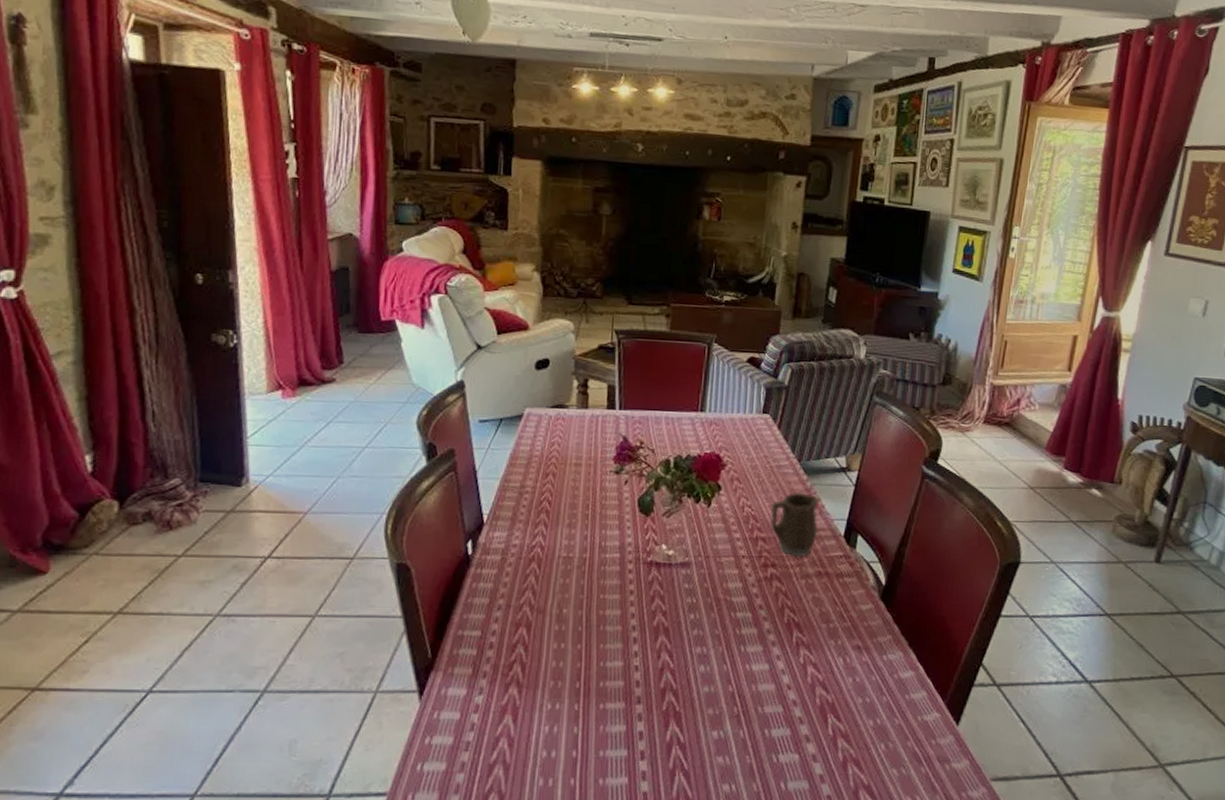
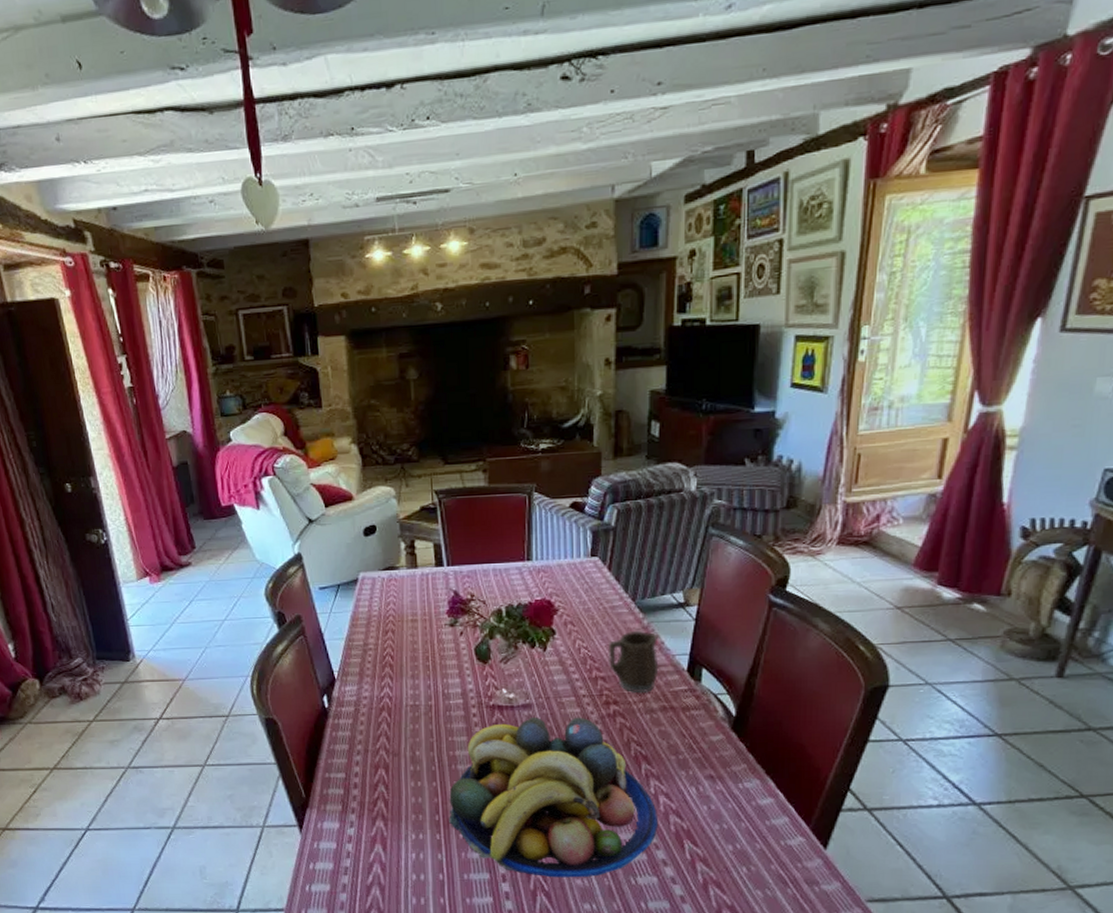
fruit bowl: none [590,576,805,755] -> present [449,716,657,878]

